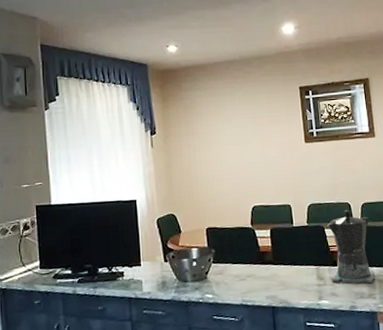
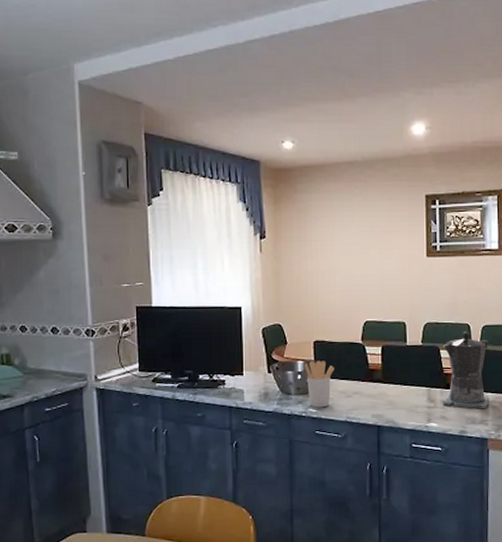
utensil holder: none [199,246,227,293] -> present [304,361,334,408]

